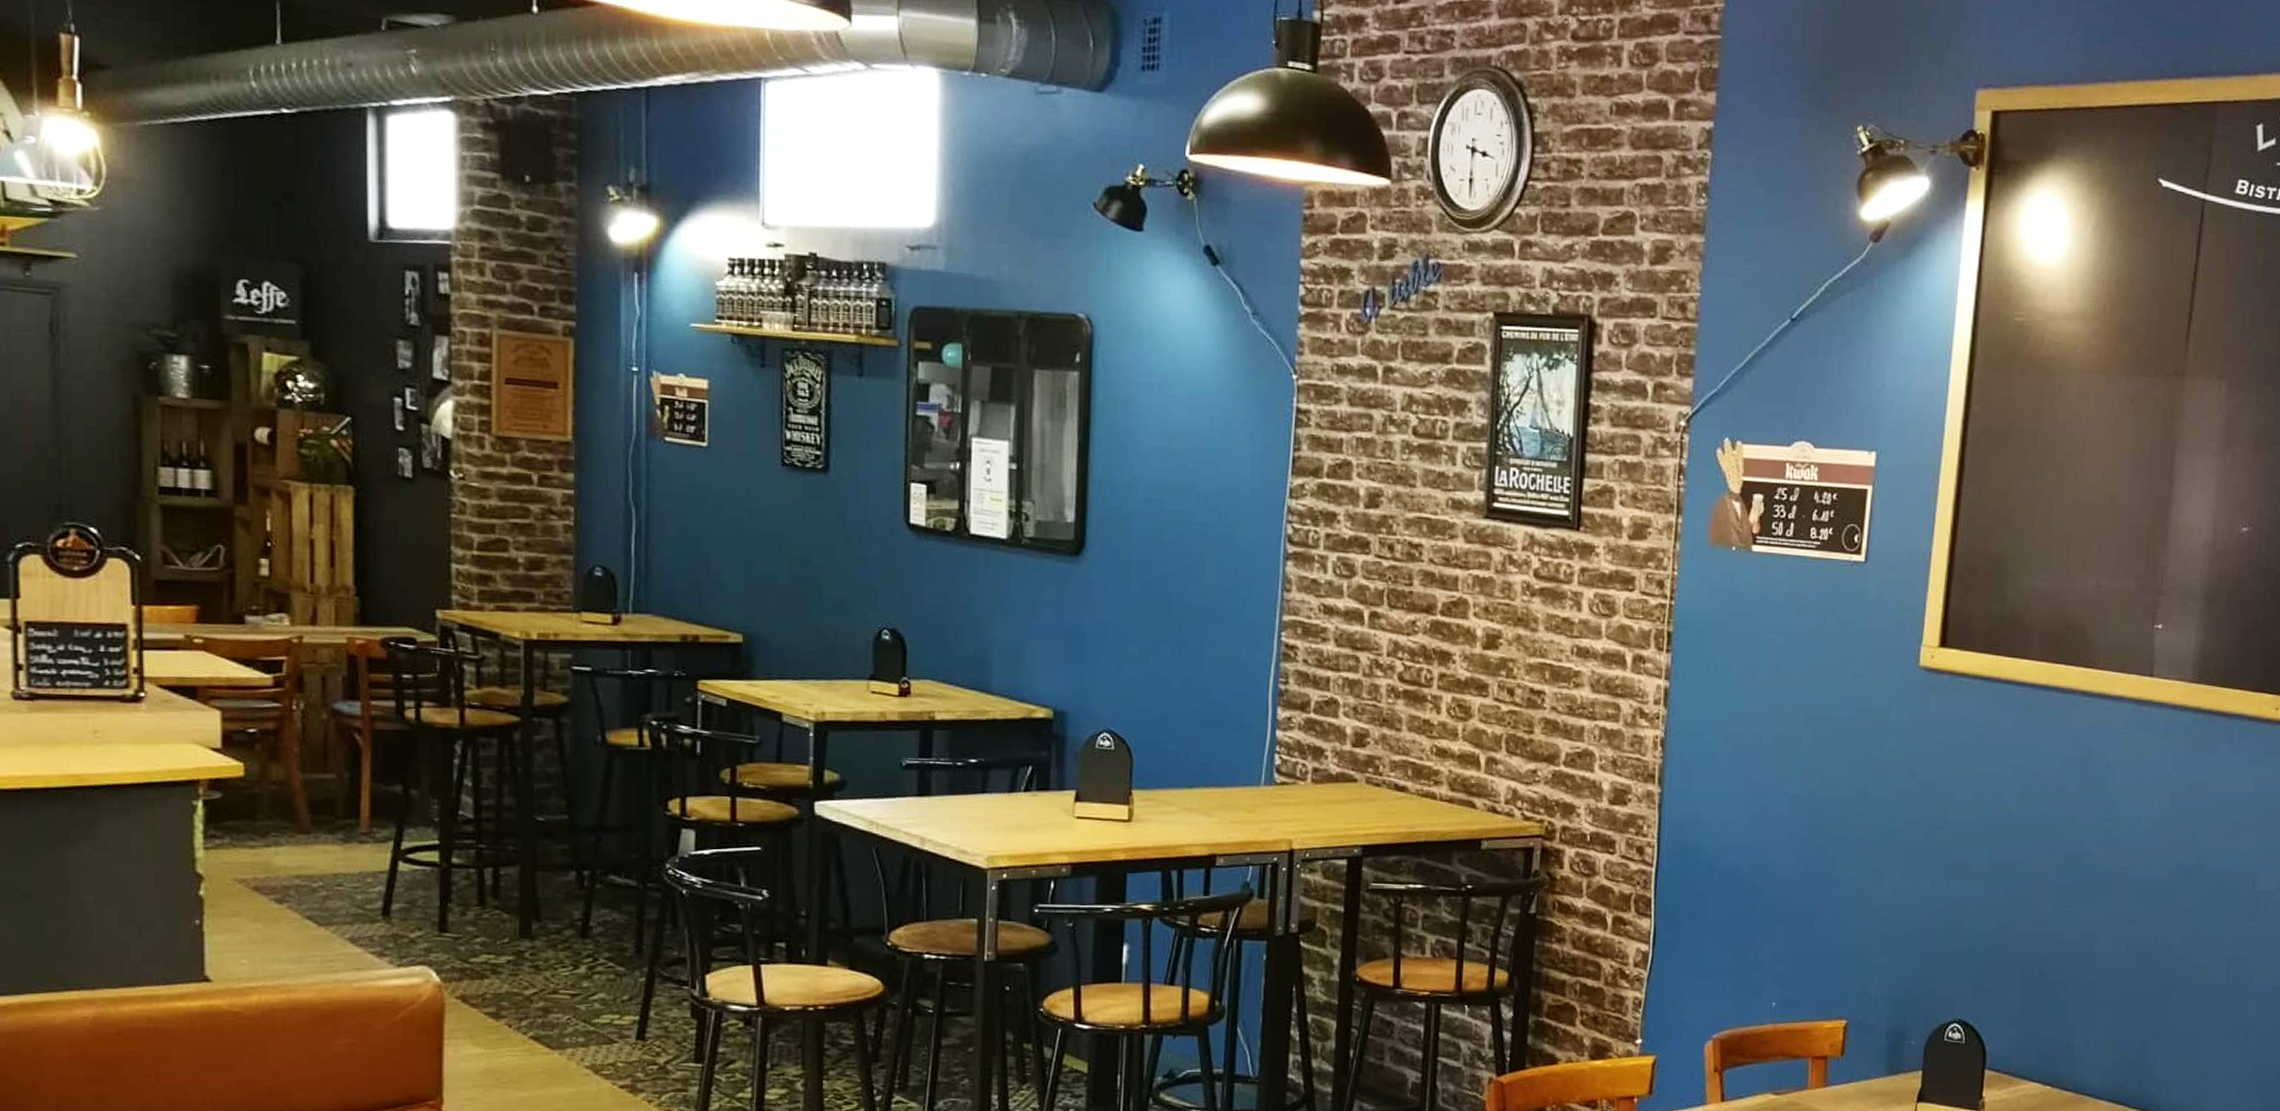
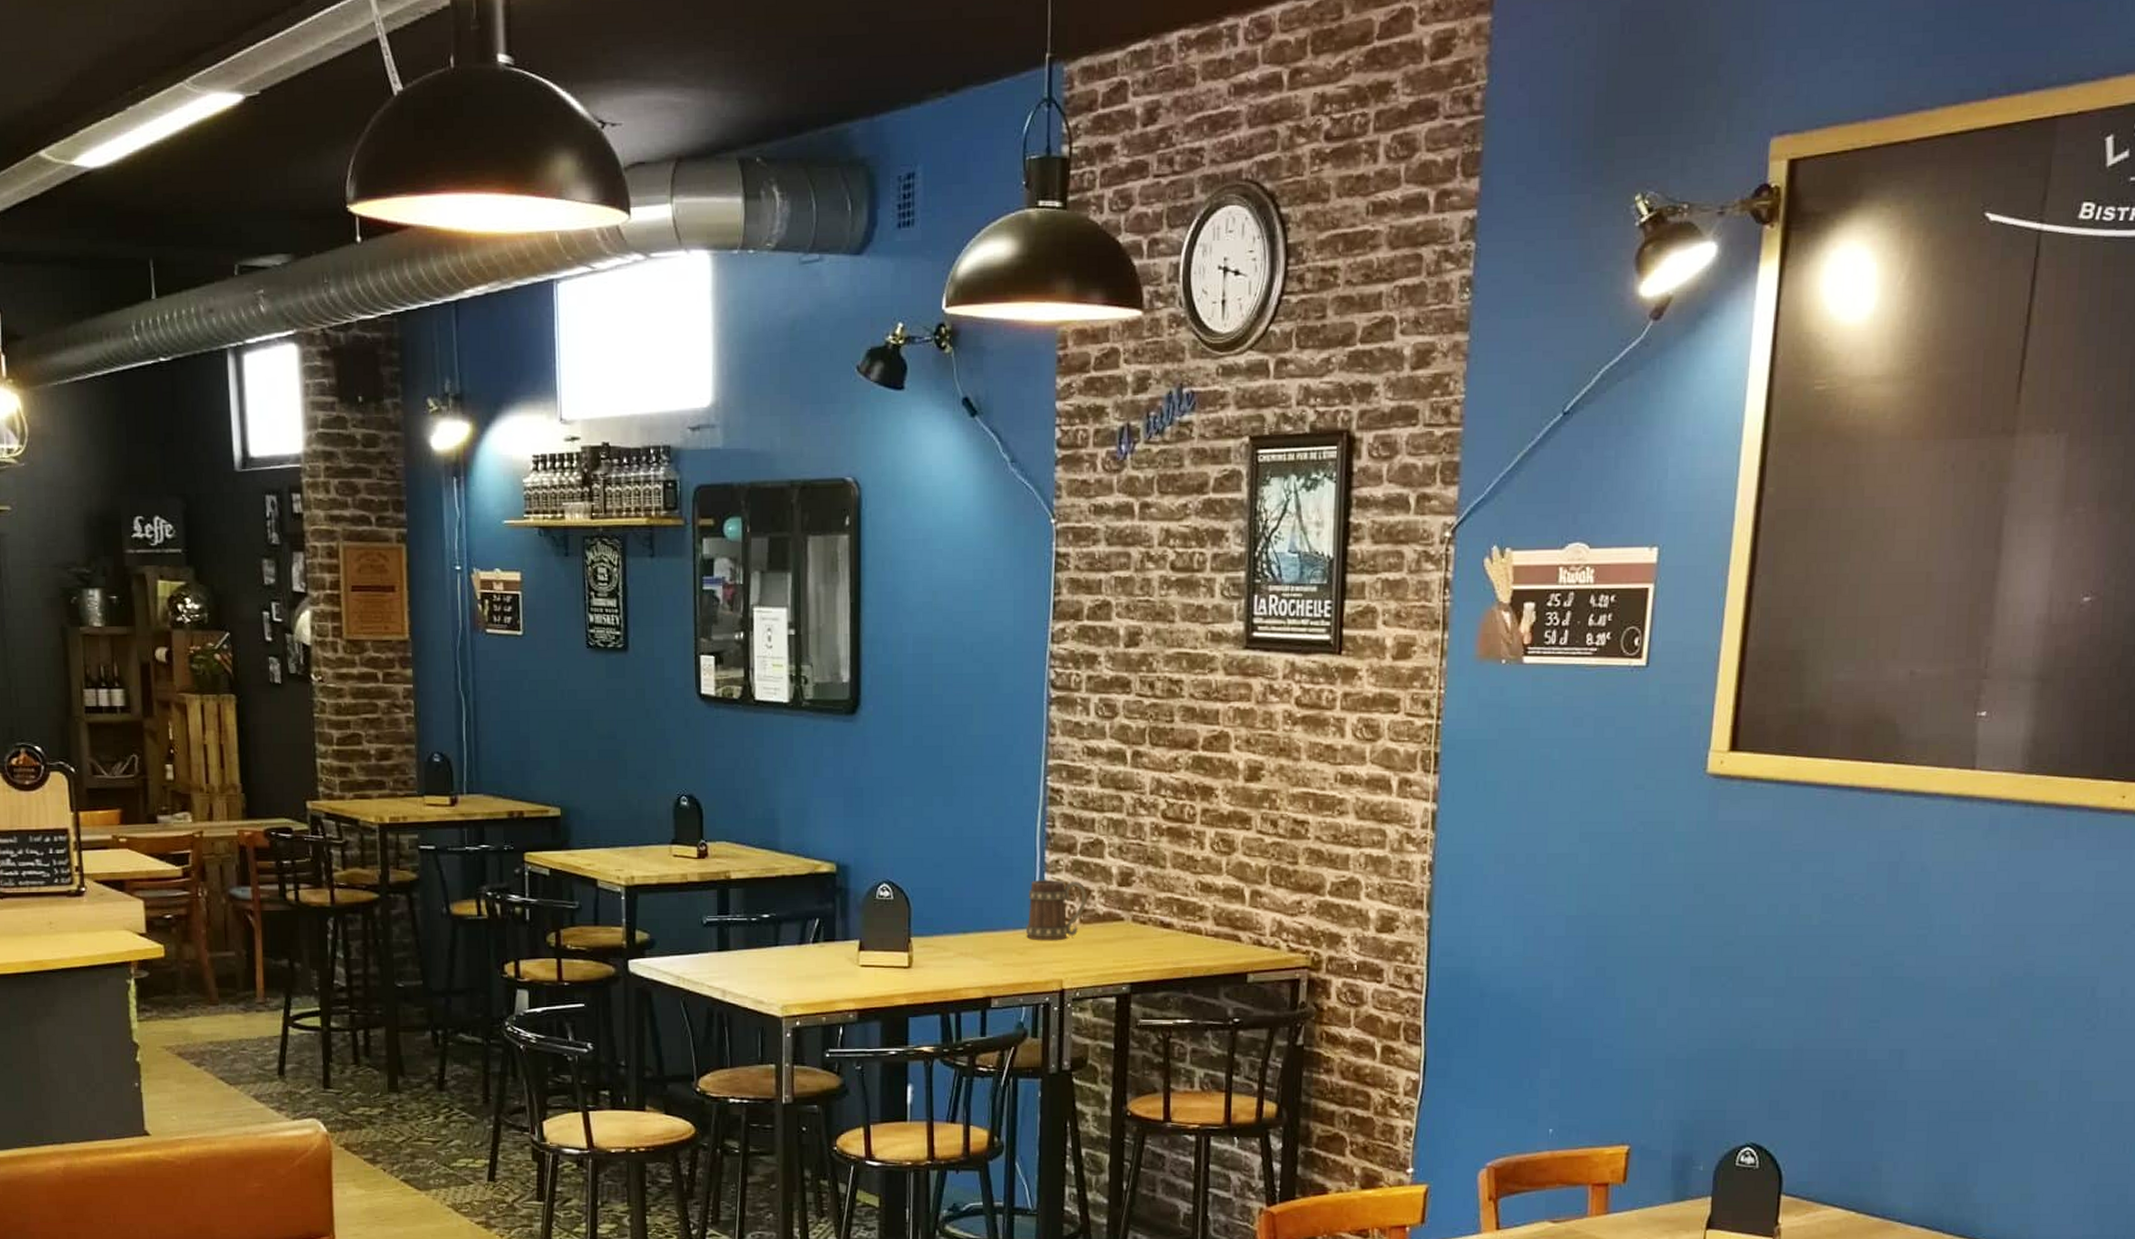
beer mug: none [1254,736,1320,800] -> present [1025,879,1087,941]

